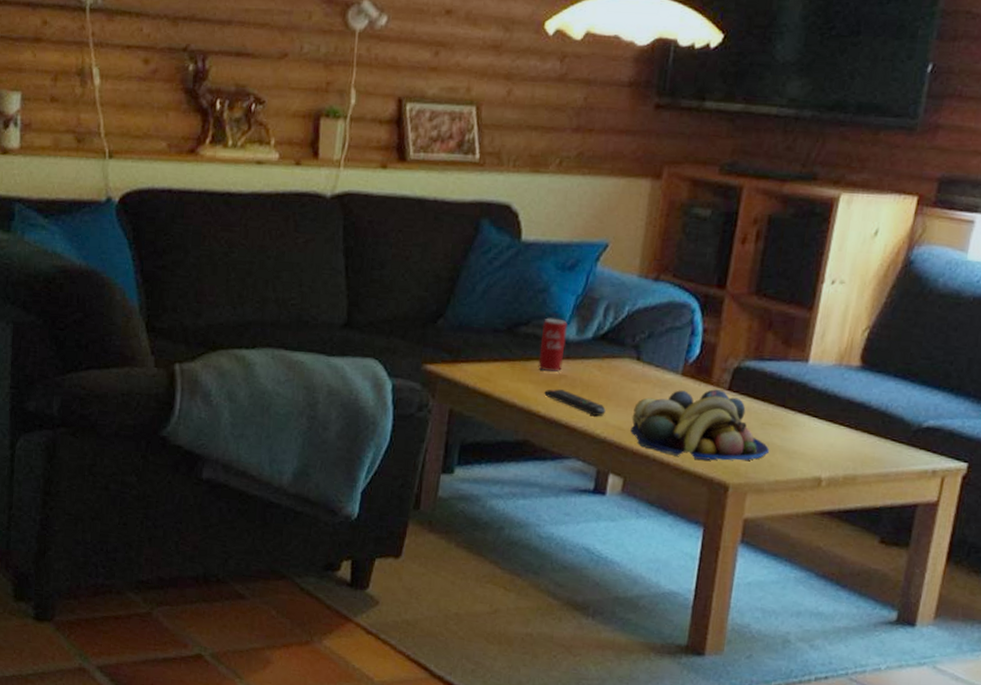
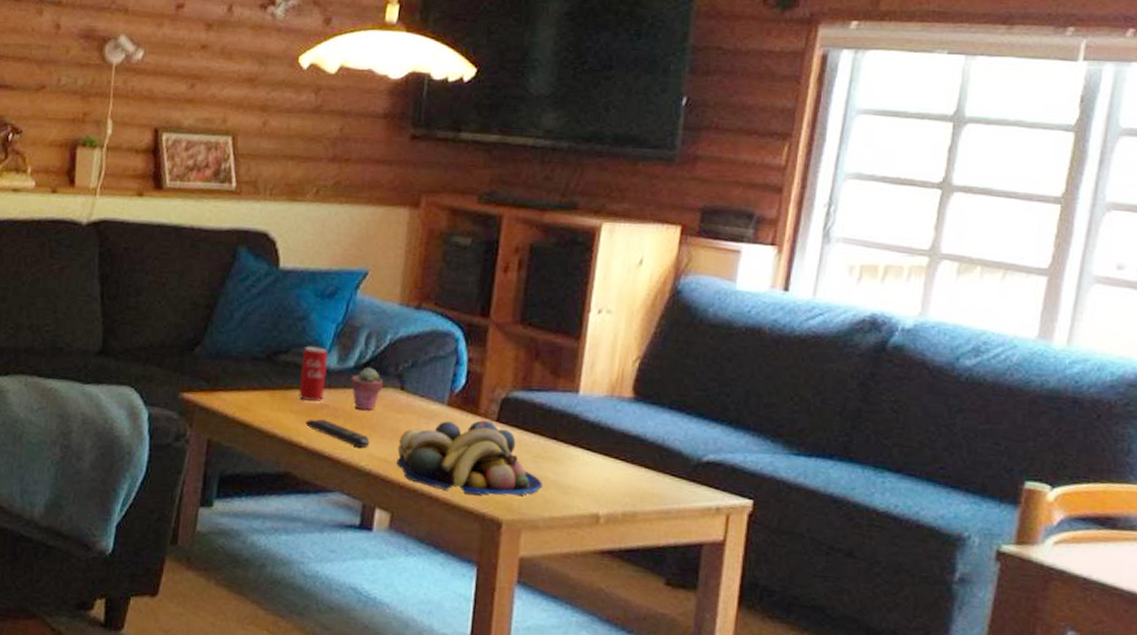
potted succulent: none [588,338,621,381] -> present [350,367,384,411]

